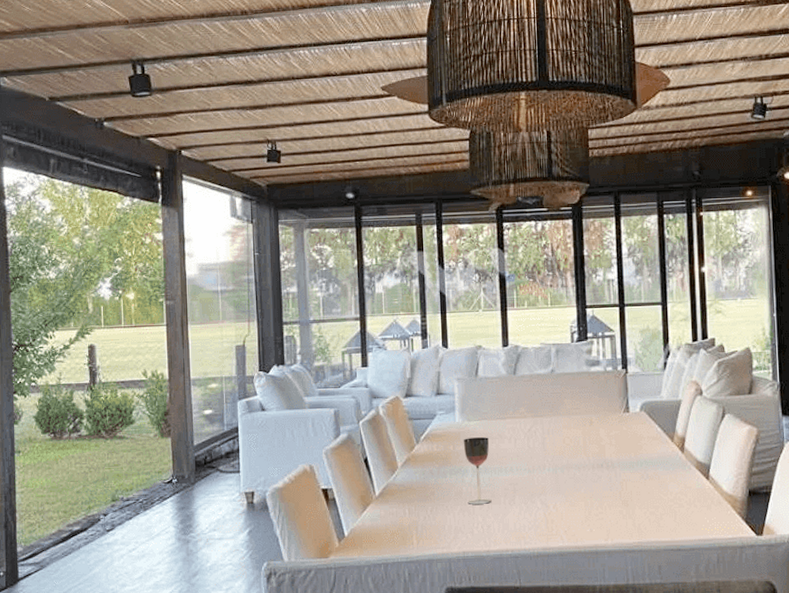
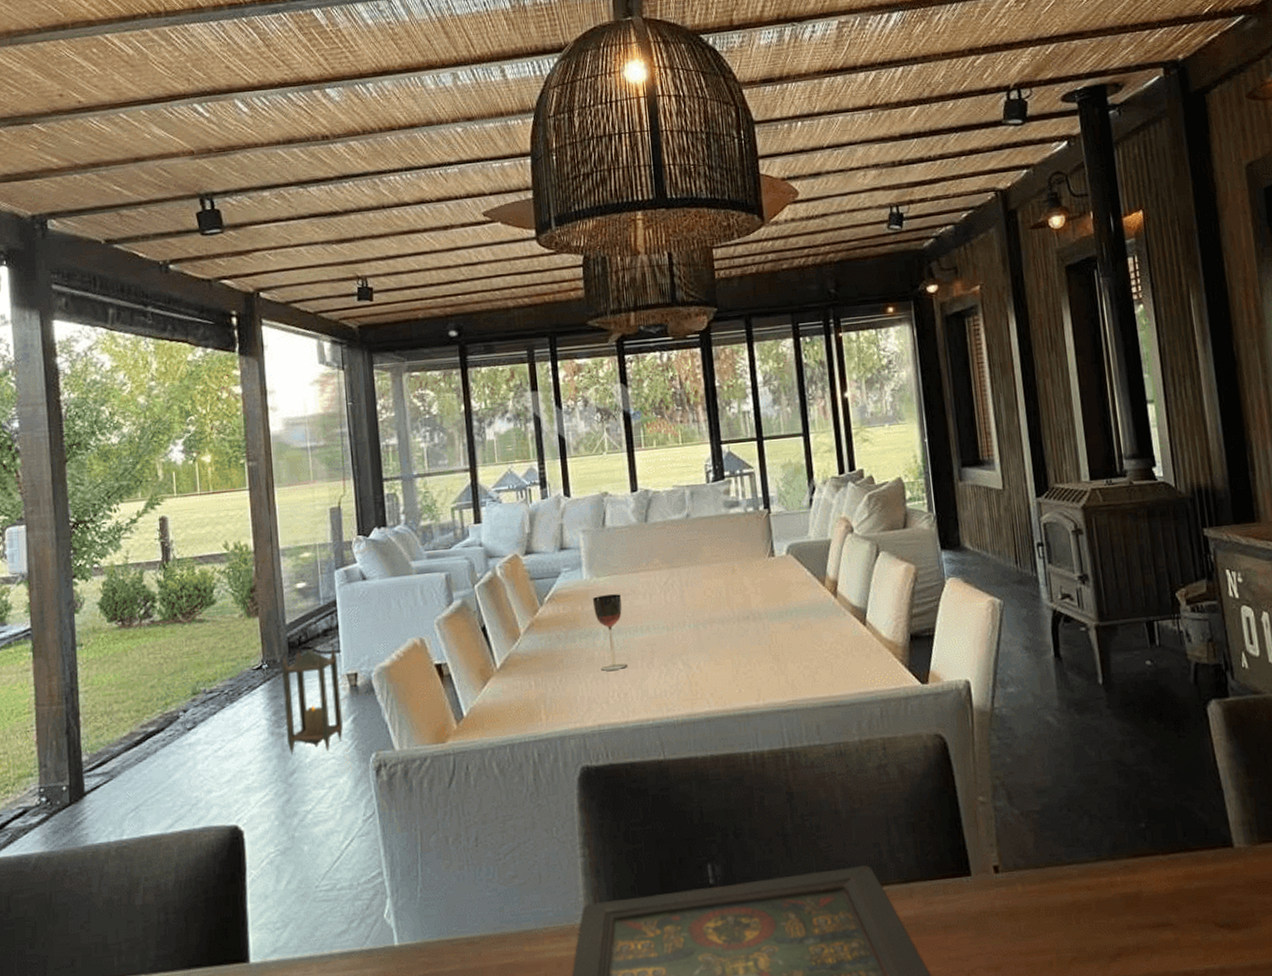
lantern: none [189,467,240,559] -> present [282,646,343,755]

